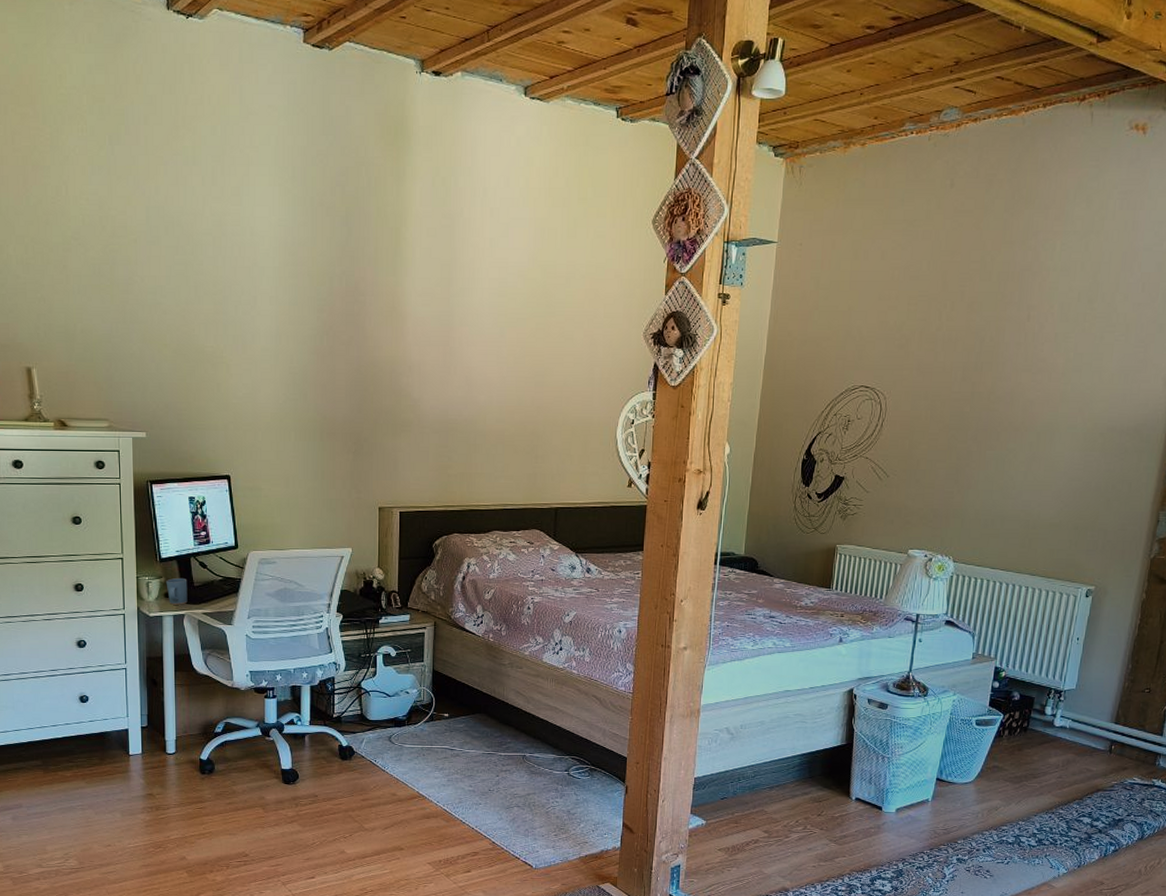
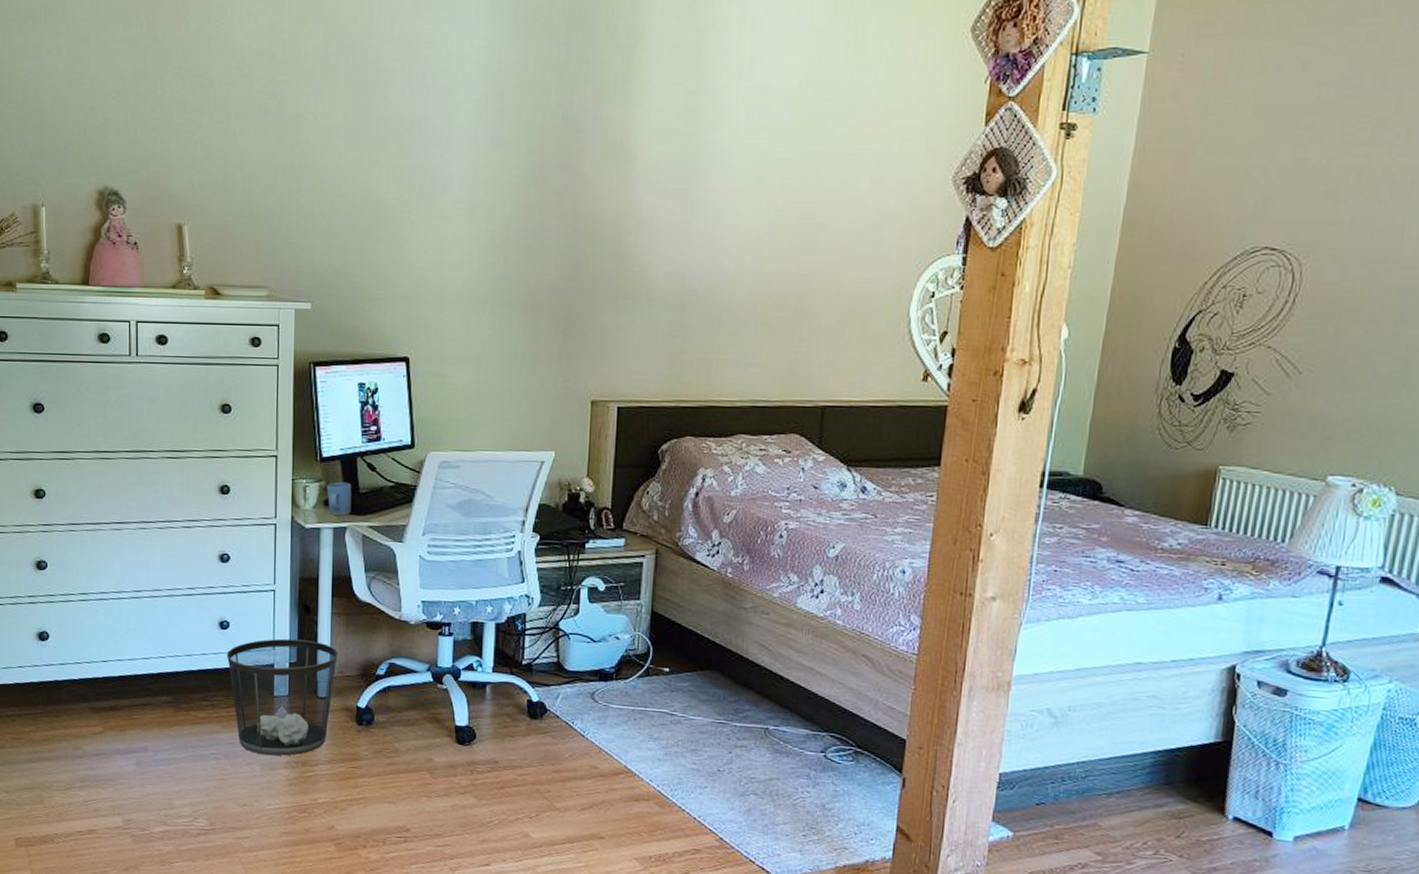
waste bin: none [87,707,182,804] -> present [226,638,338,756]

